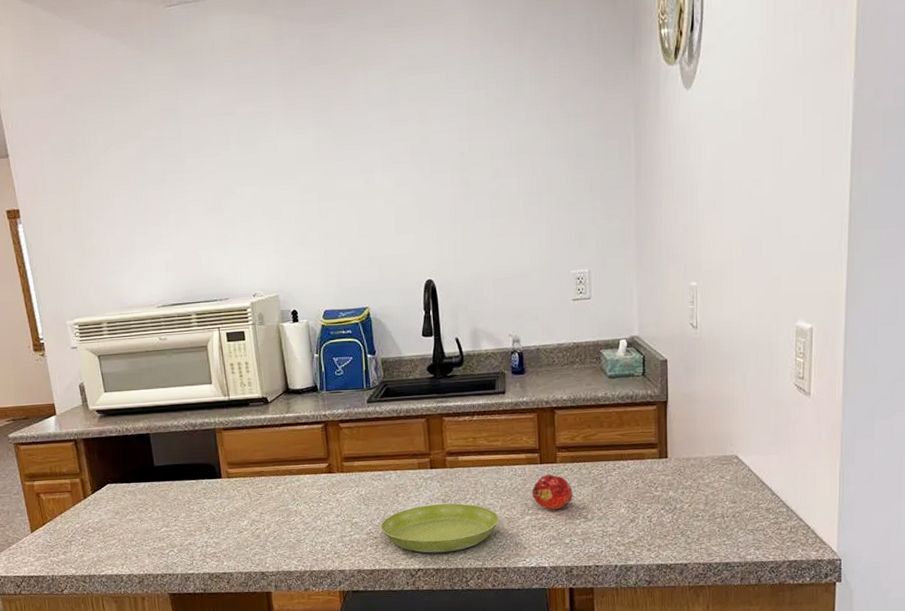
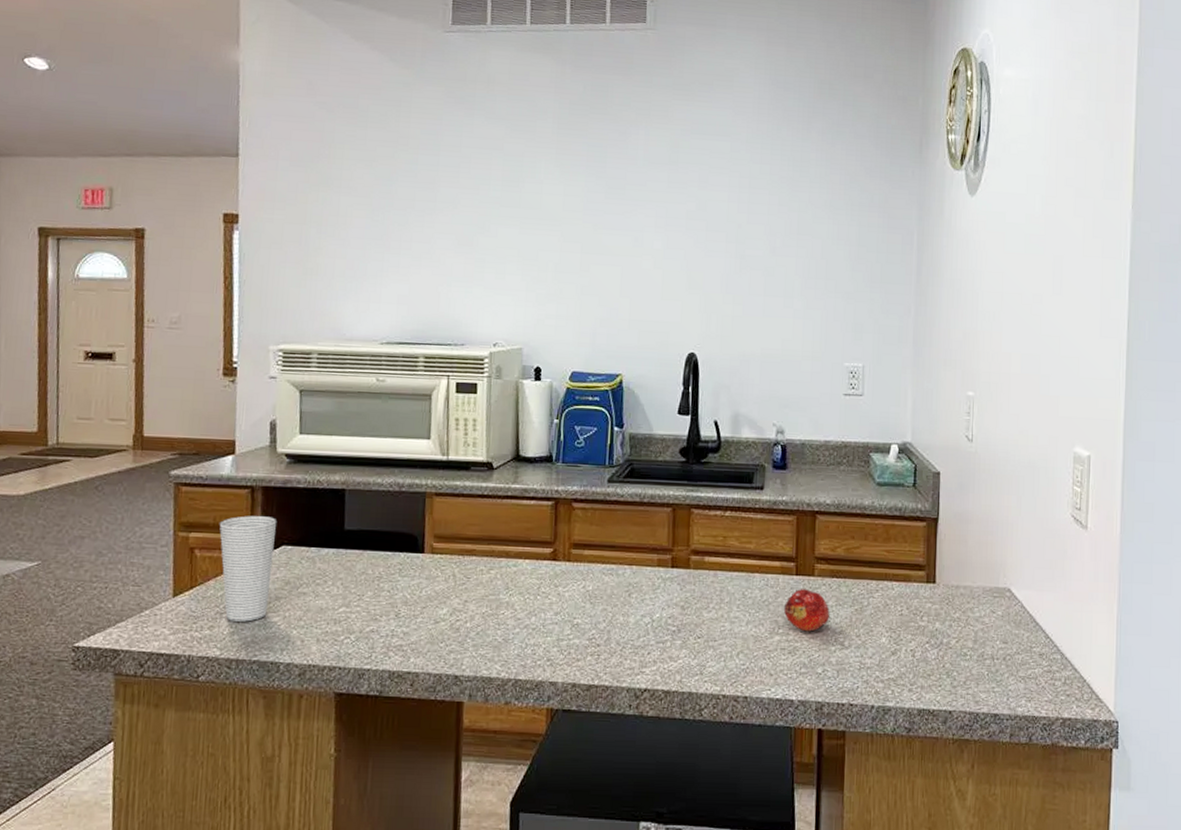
cup: none [55,461,106,547] -> present [219,515,277,622]
saucer: present [381,503,499,553] -> none [606,611,744,671]

